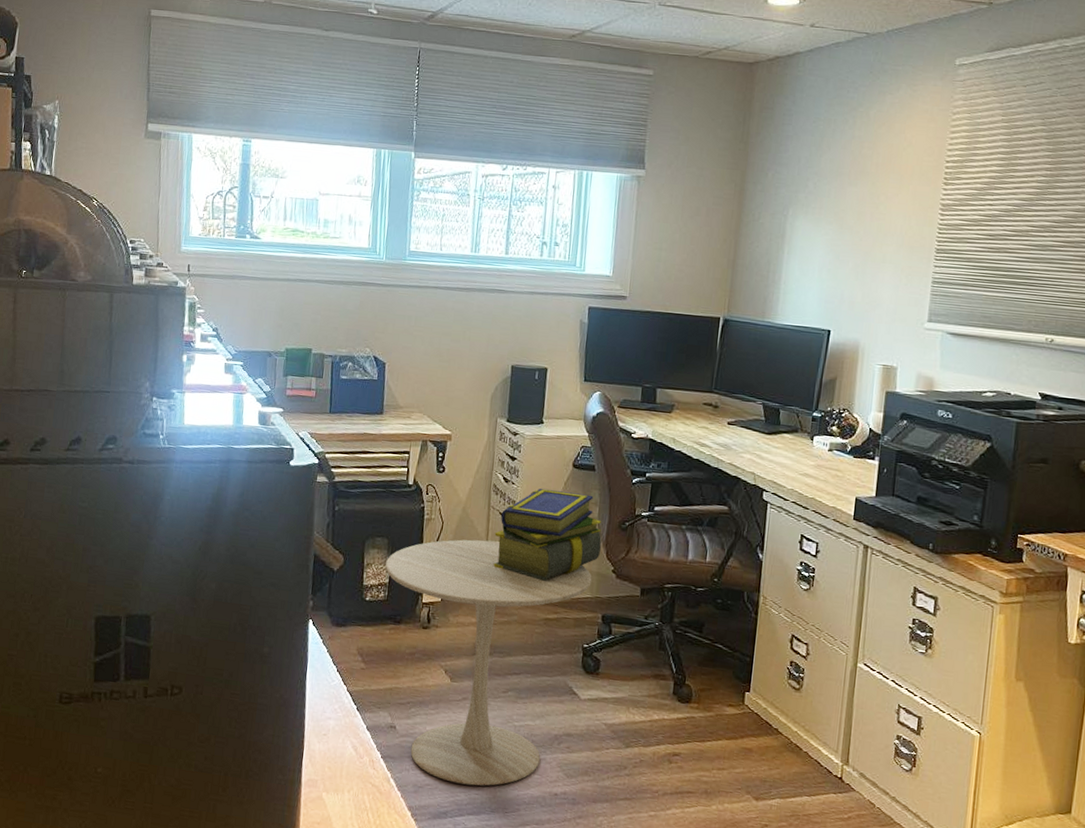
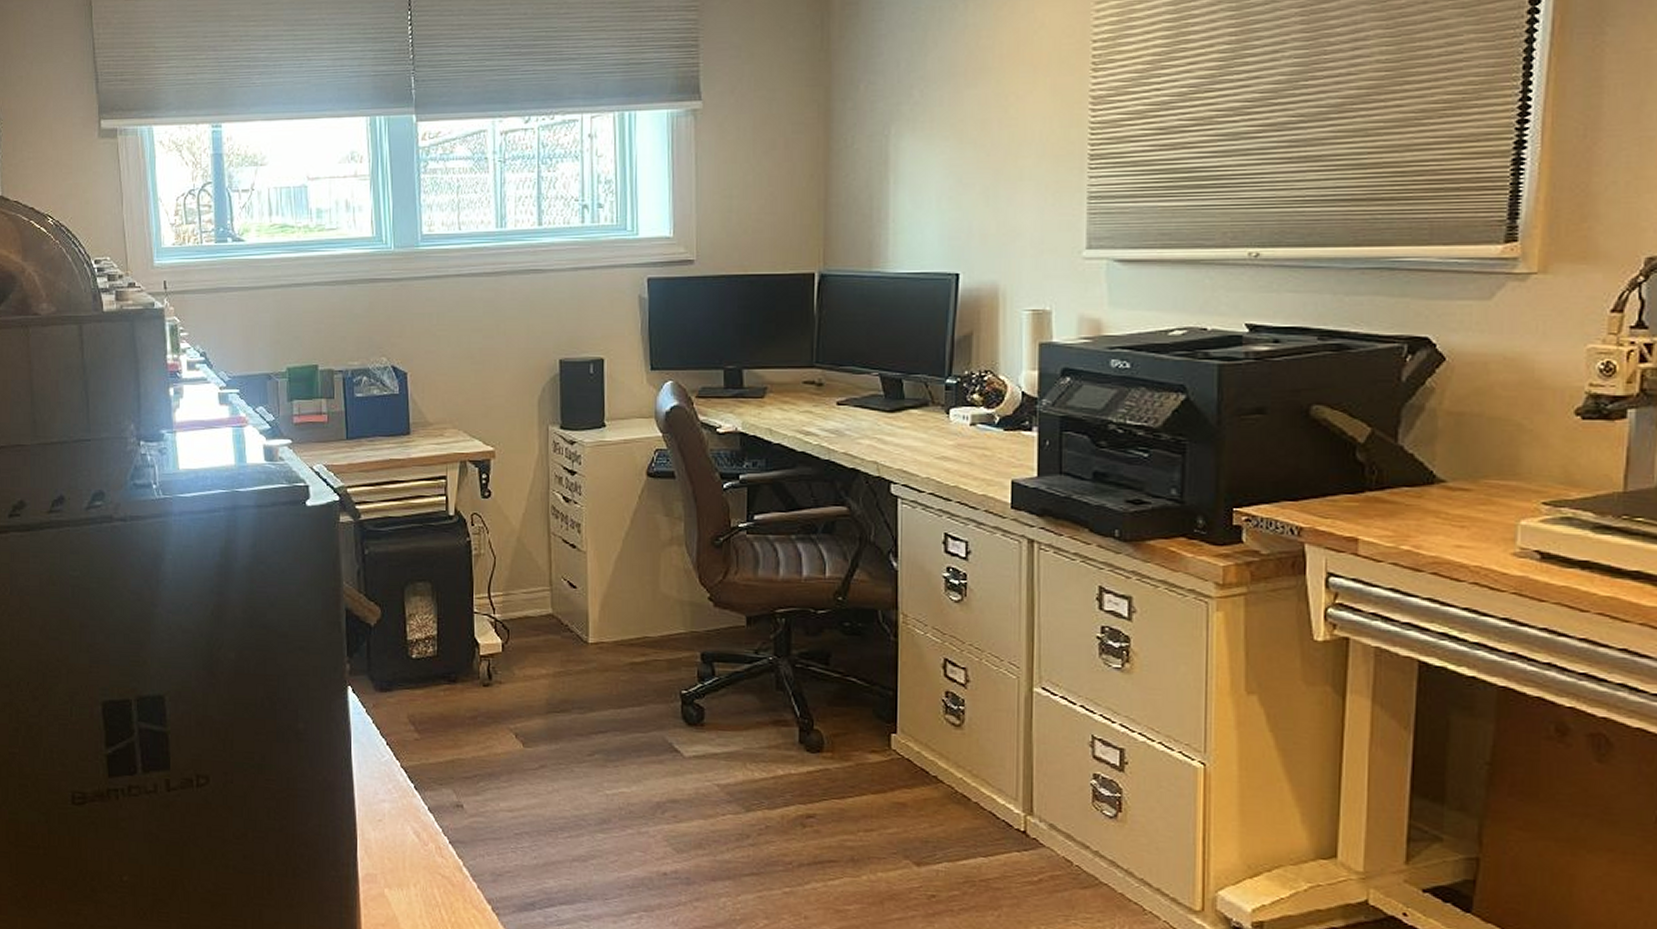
side table: present [385,539,592,786] -> none [431,574,684,870]
stack of books: present [493,488,602,581] -> none [559,505,691,617]

